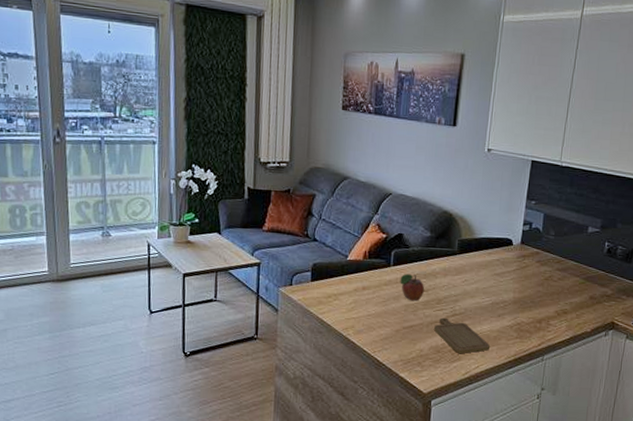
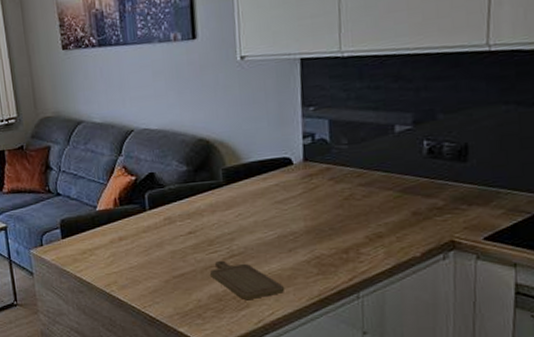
fruit: present [400,274,425,301] -> none [160,216,192,246]

